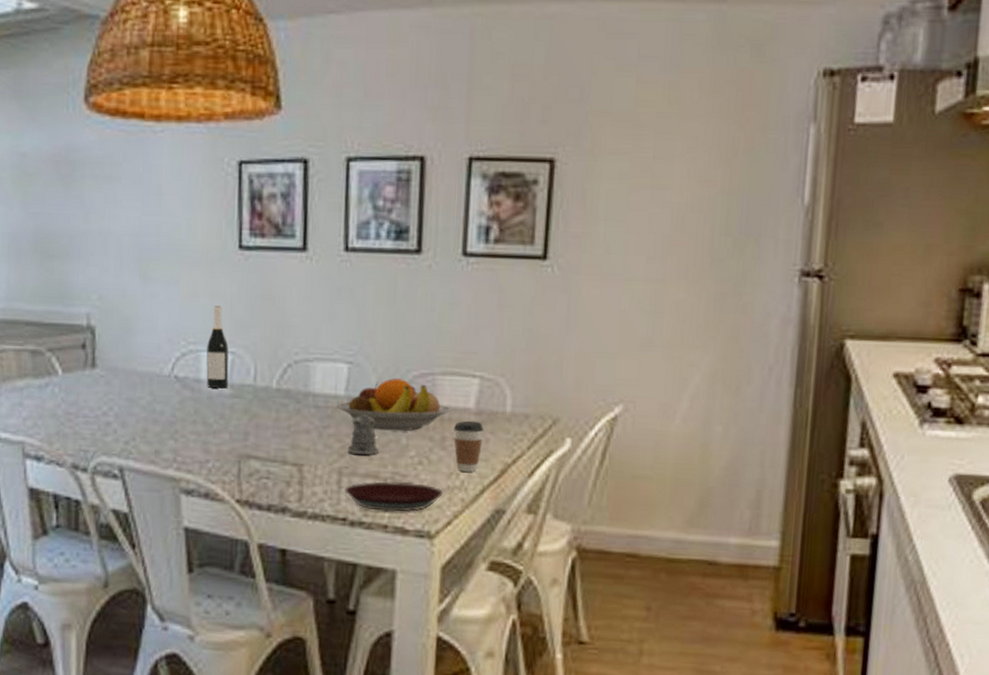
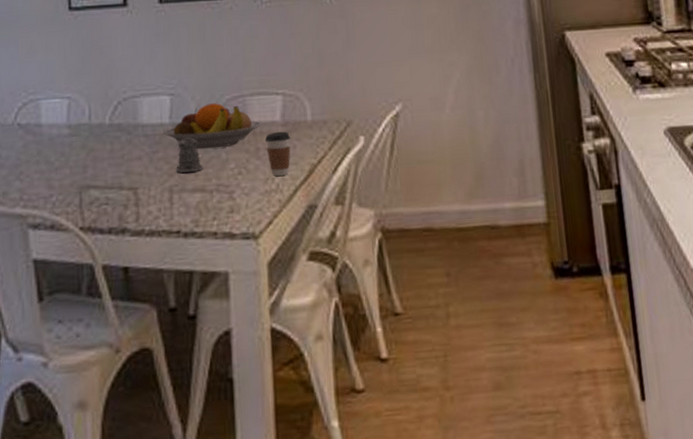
wine bottle: present [206,306,229,389] -> none [45,59,67,131]
plate: present [344,481,444,512] -> none [176,191,263,220]

